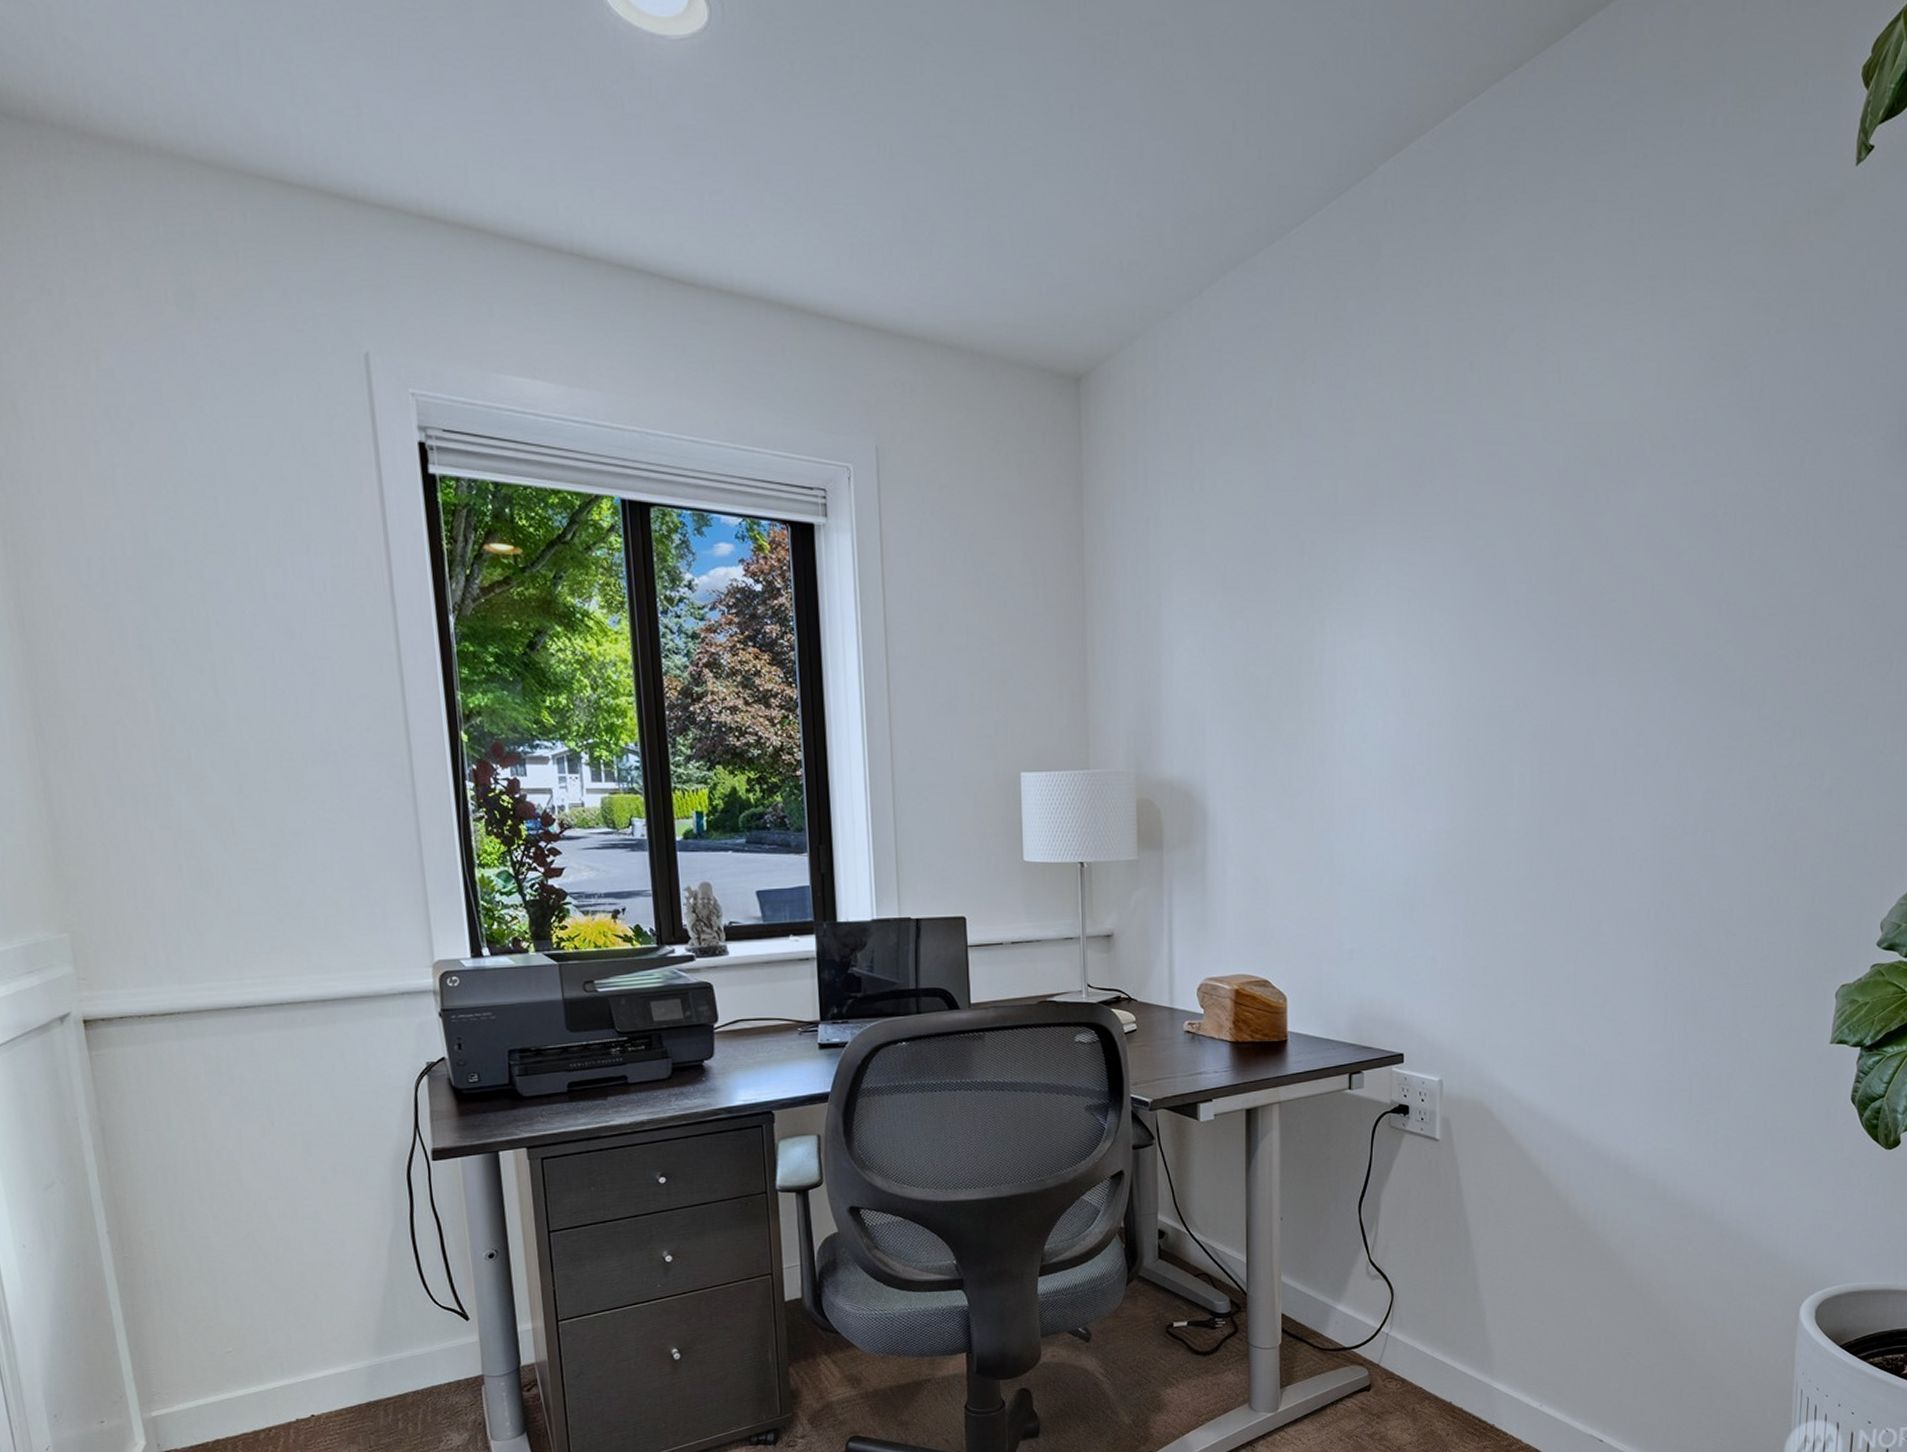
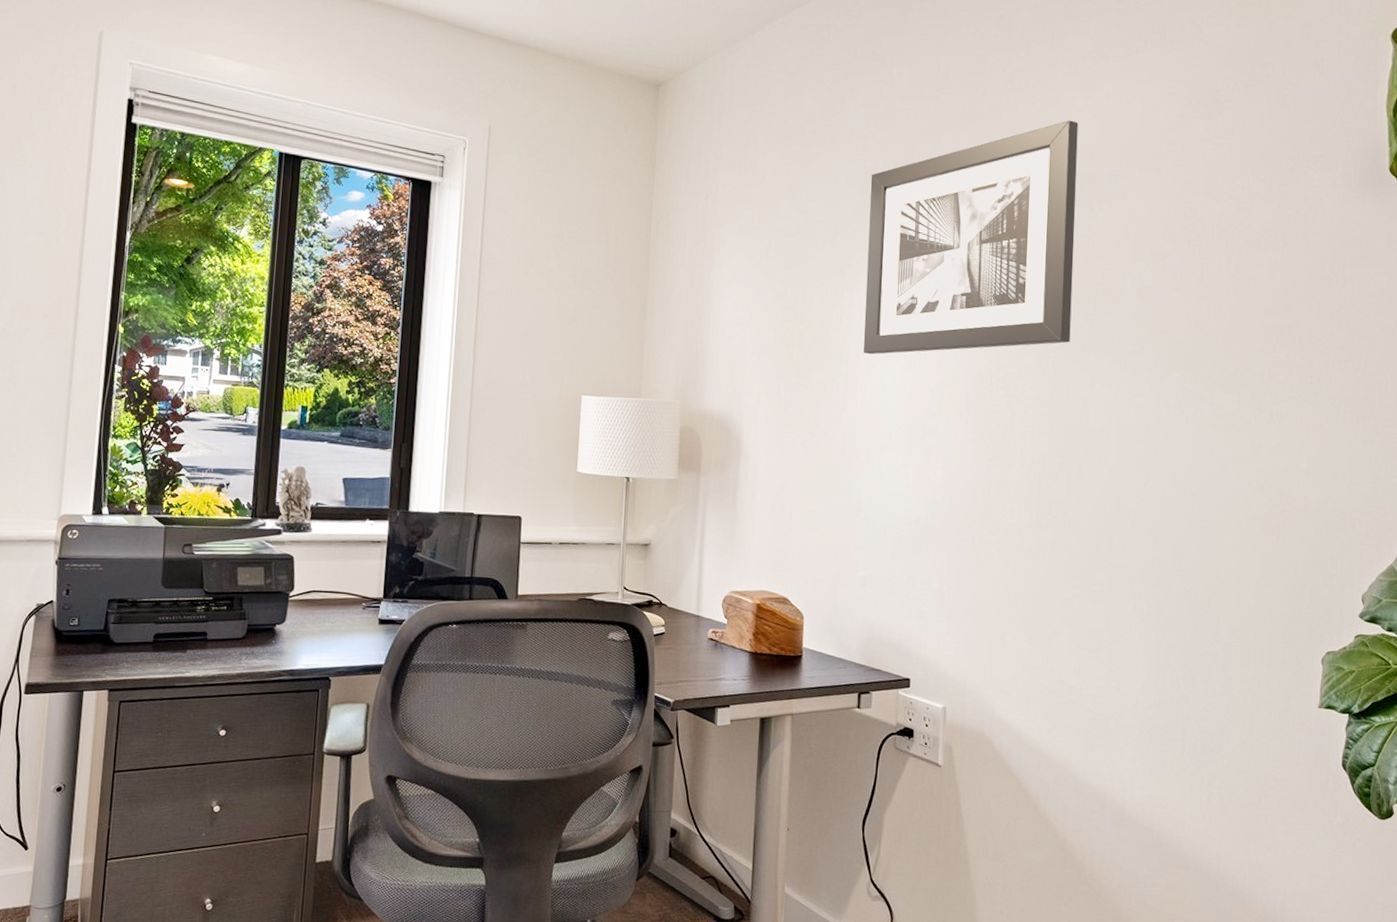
wall art: none [1339,390,1583,698] -> present [863,120,1078,355]

